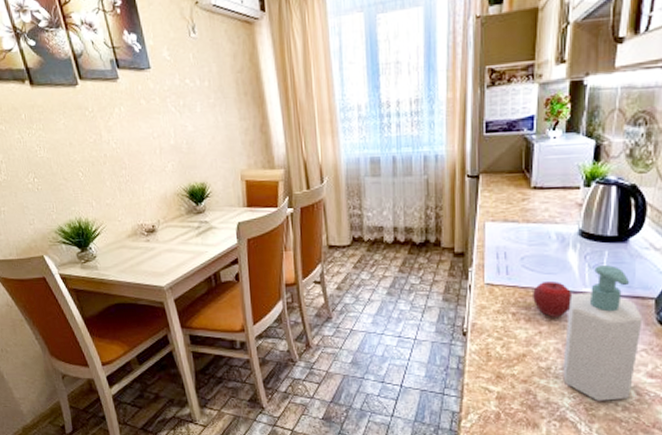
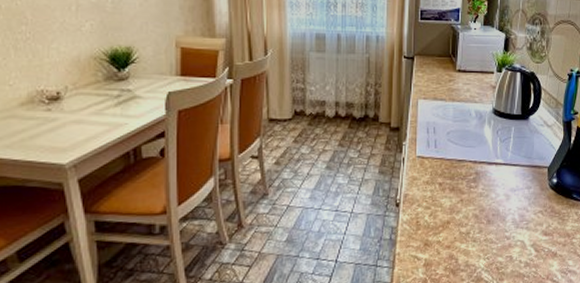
apple: present [533,282,573,317] -> none [456,154,488,186]
soap bottle: present [563,265,643,401] -> none [479,139,539,260]

